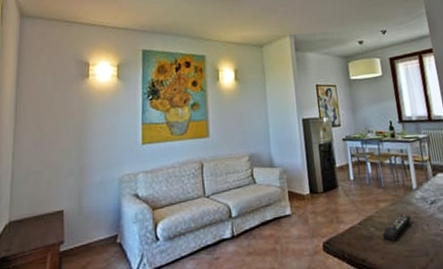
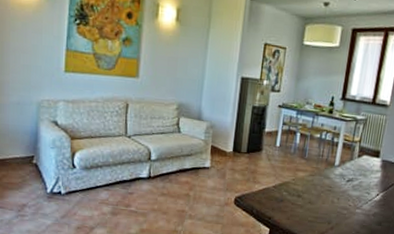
remote control: present [382,214,412,241] -> none [293,185,325,206]

